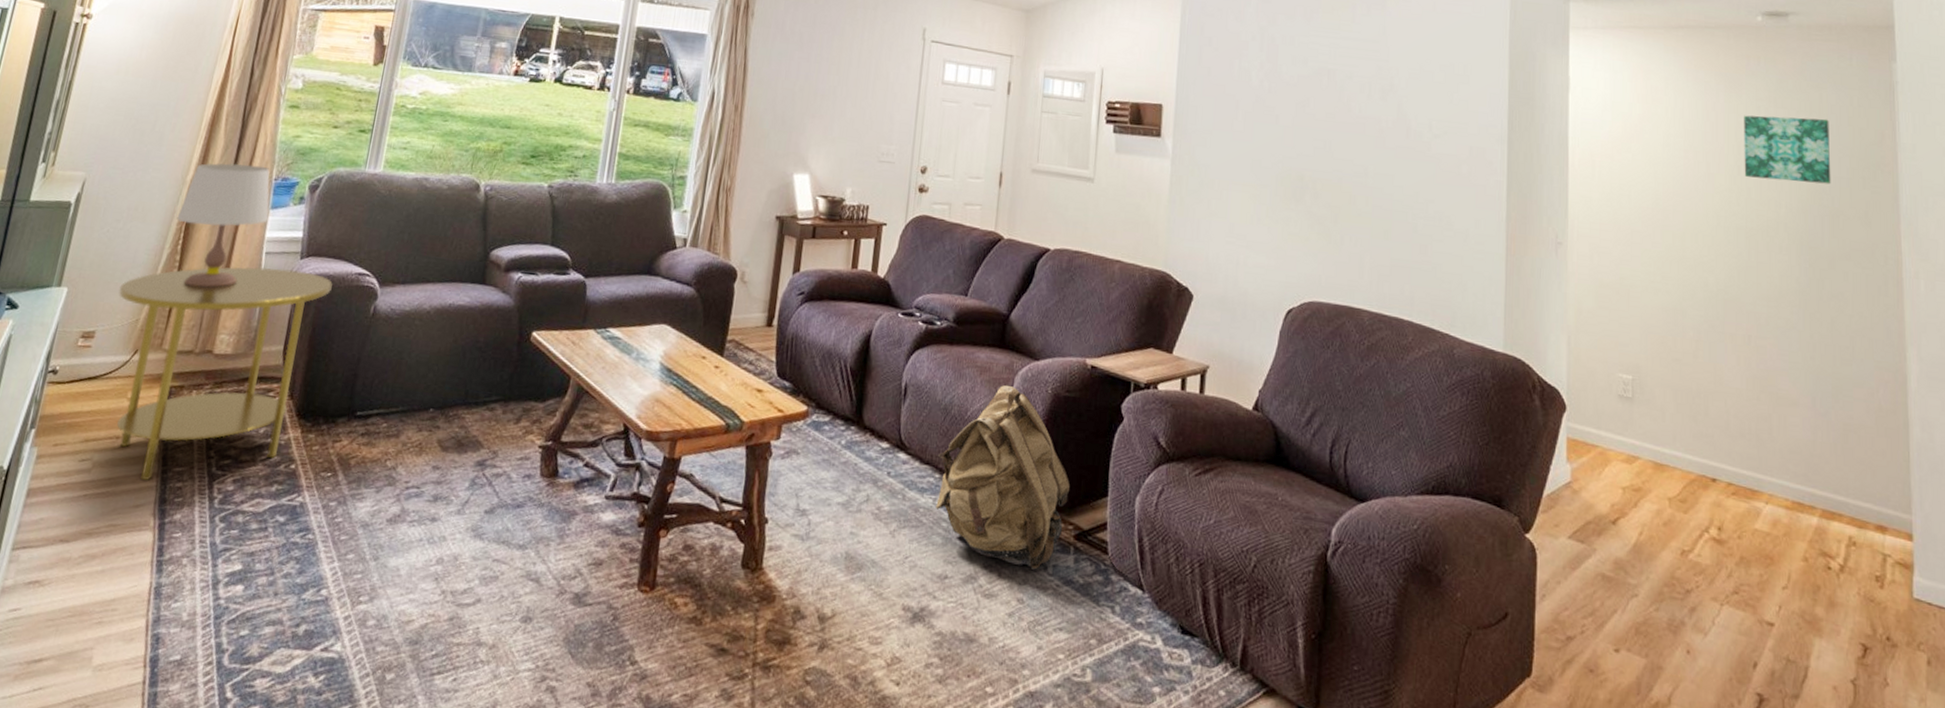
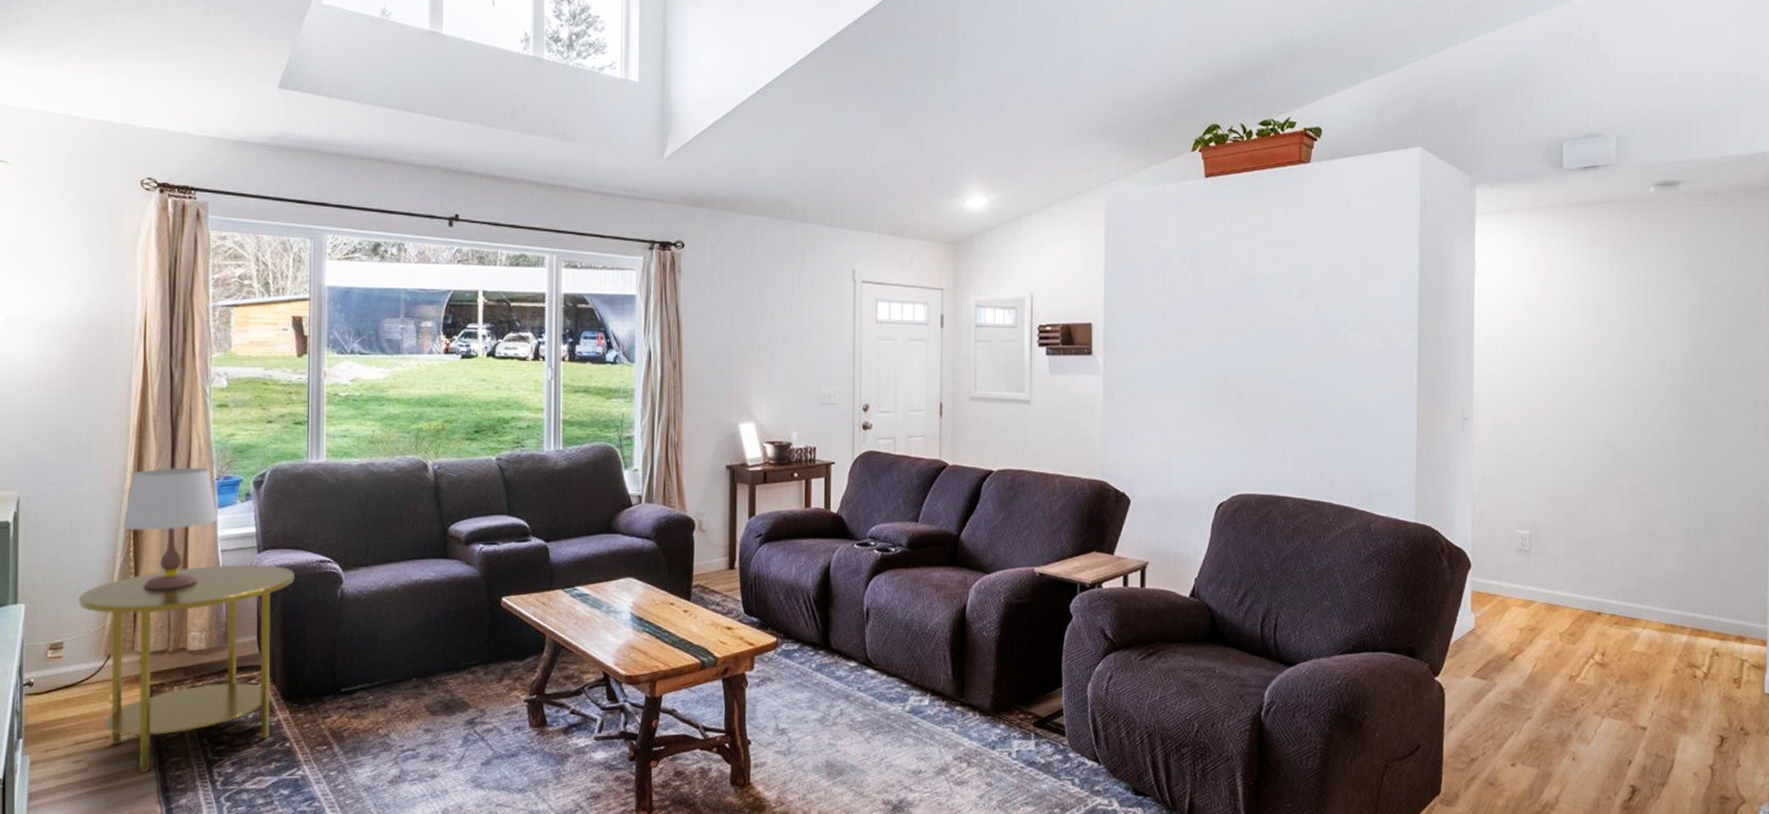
backpack: present [936,385,1071,571] -> none [904,598,1028,758]
wall art: present [1744,115,1831,184] -> none [1633,280,1712,341]

